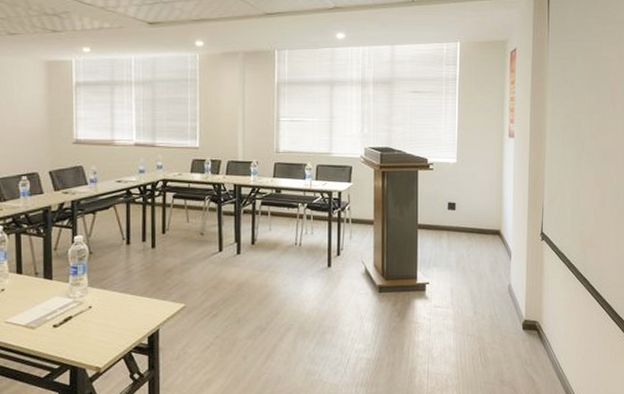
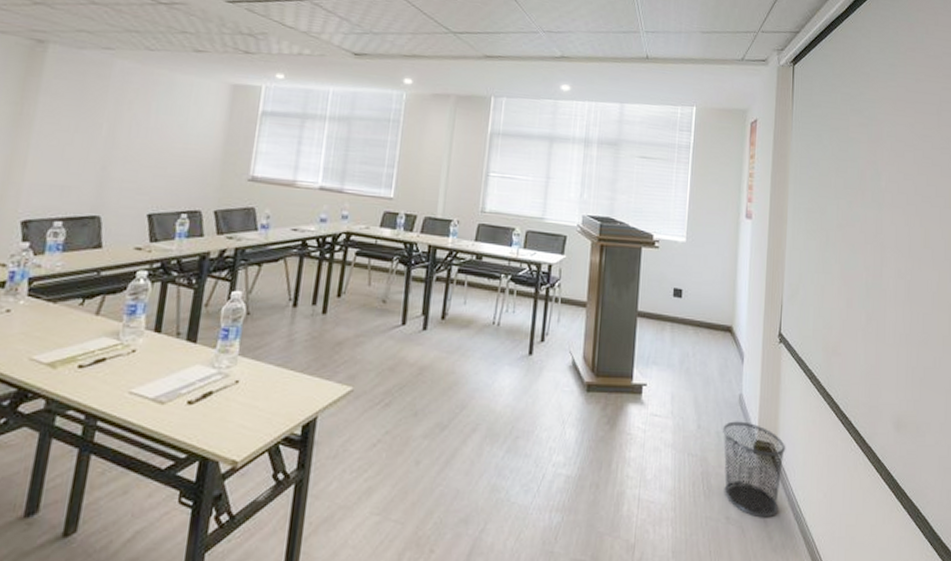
waste bin: none [496,306,550,379] -> present [723,421,786,518]

